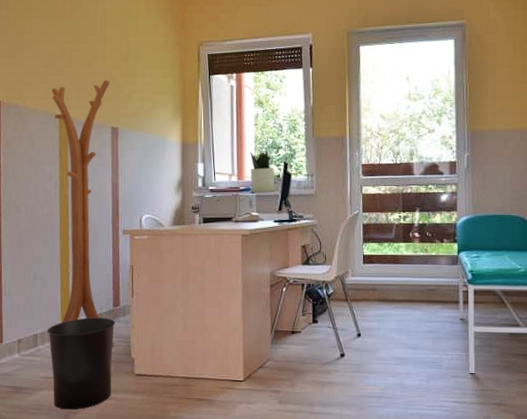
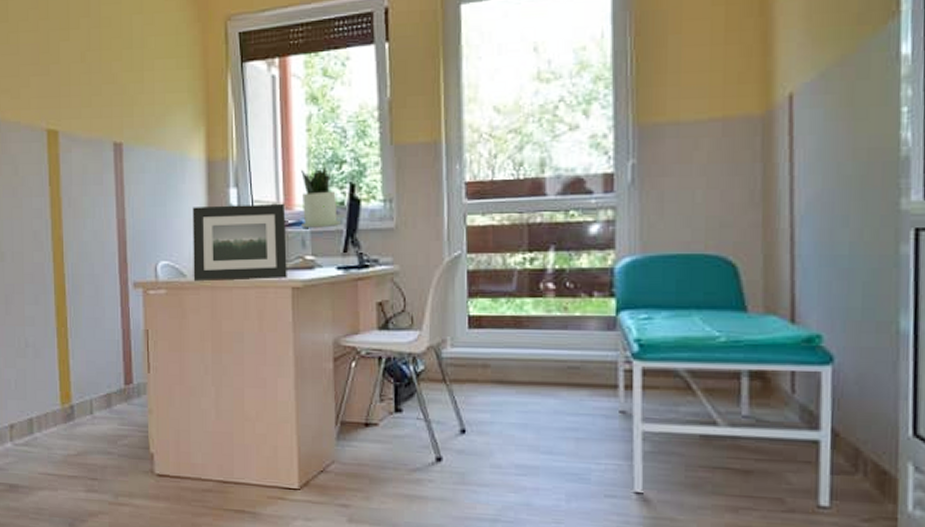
waste bin: present [47,318,116,410] -> none [44,398,129,517]
coatrack: present [52,80,114,346] -> none [36,78,128,436]
picture frame: none [169,175,239,230] -> present [192,203,287,282]

